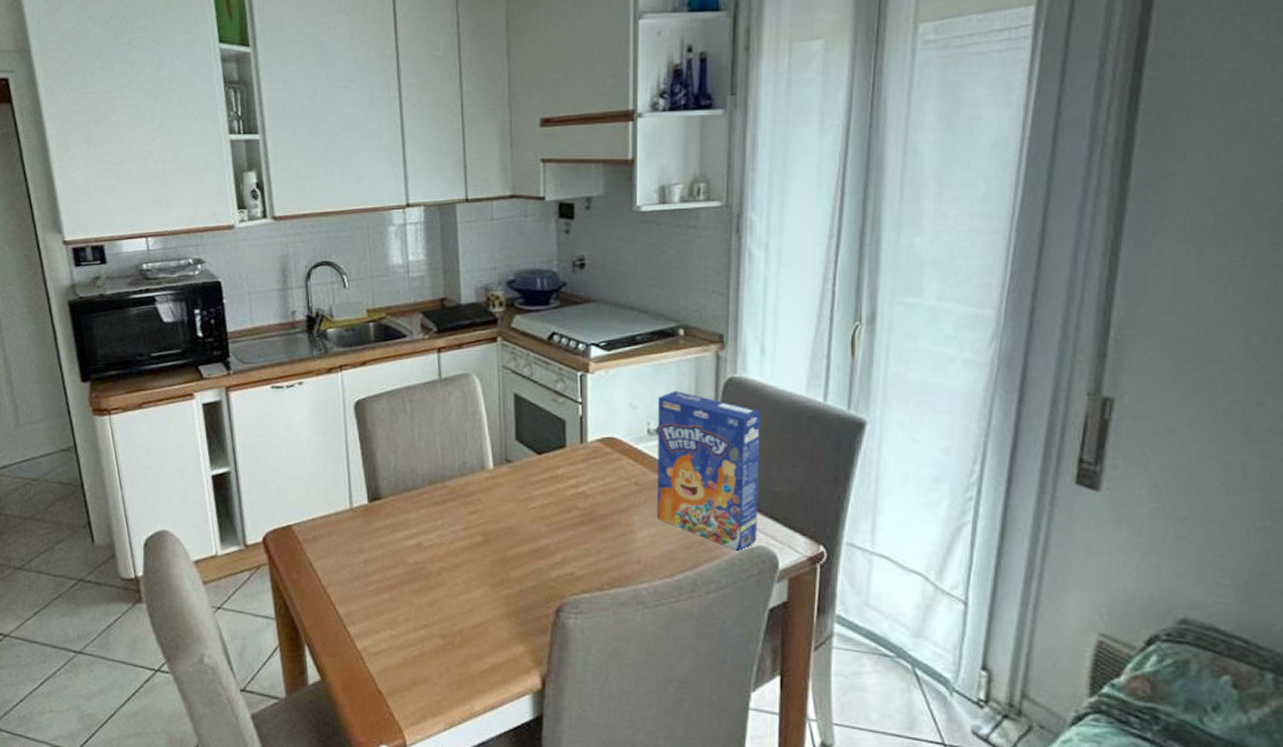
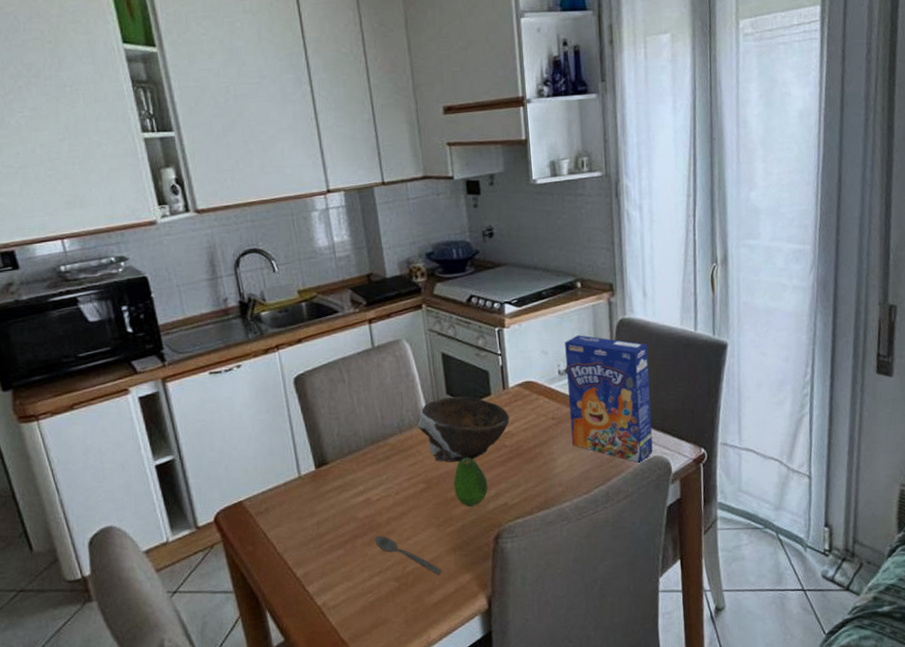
spoon: none [424,586,493,640] -> present [375,536,442,575]
bowl: none [481,443,585,518] -> present [418,396,510,463]
fruit: none [515,514,553,570] -> present [453,457,488,507]

